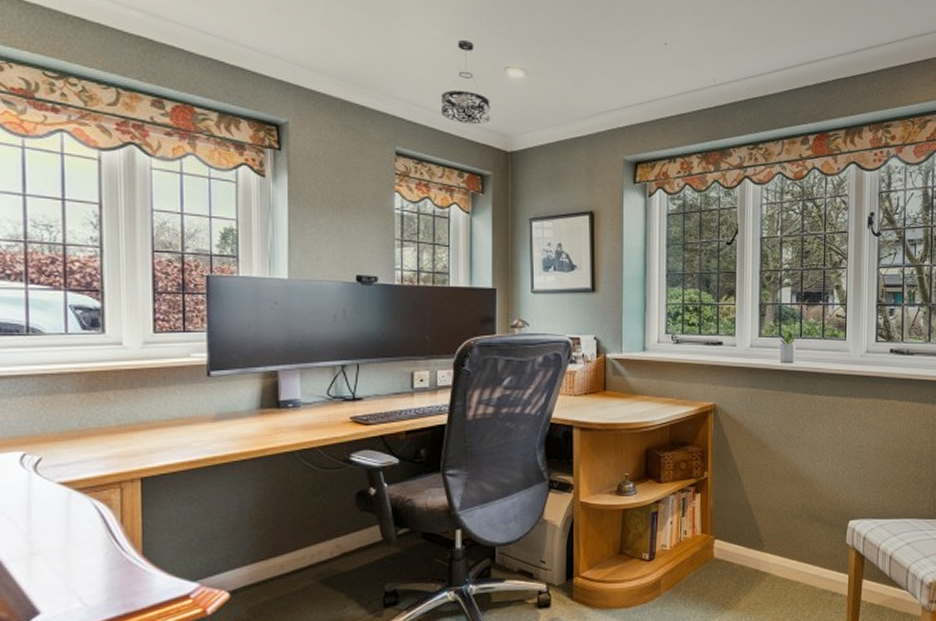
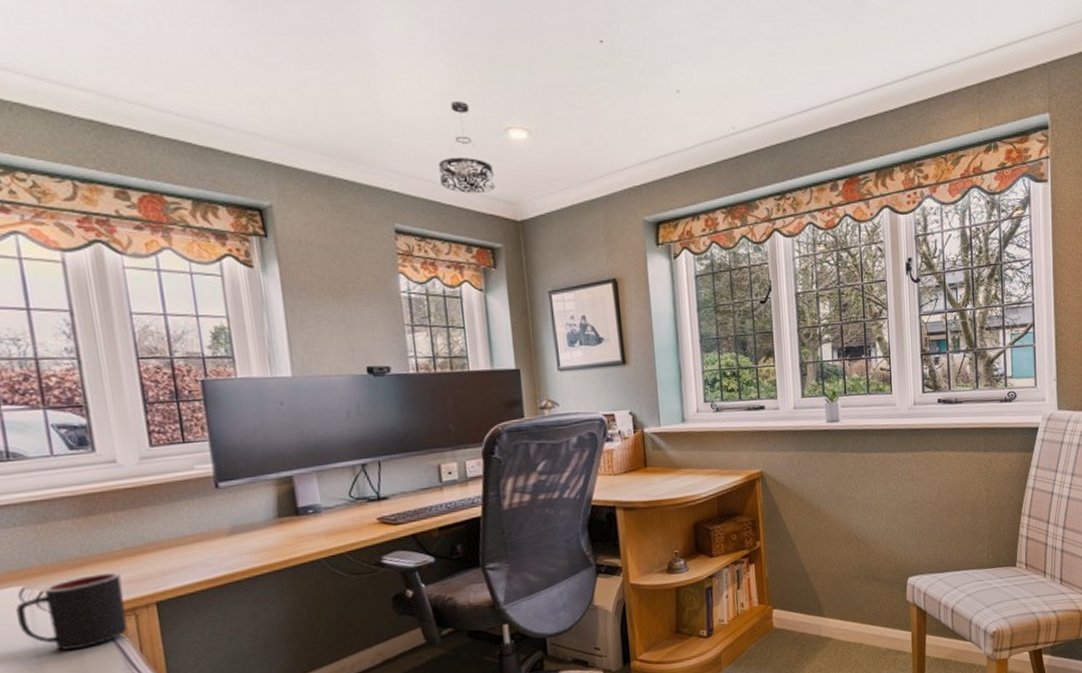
mug: none [16,447,113,515] -> present [16,572,128,650]

